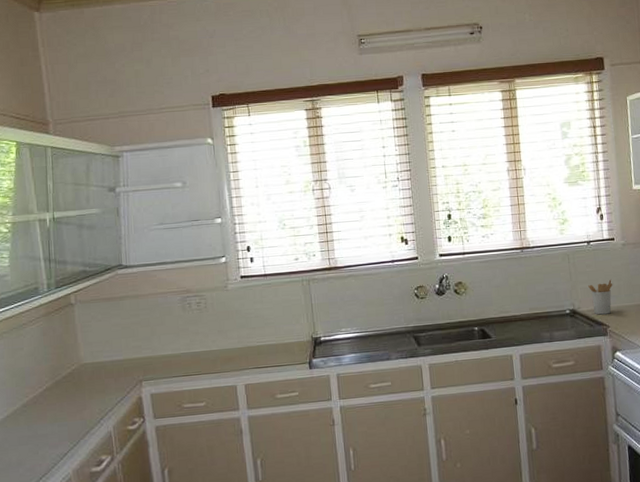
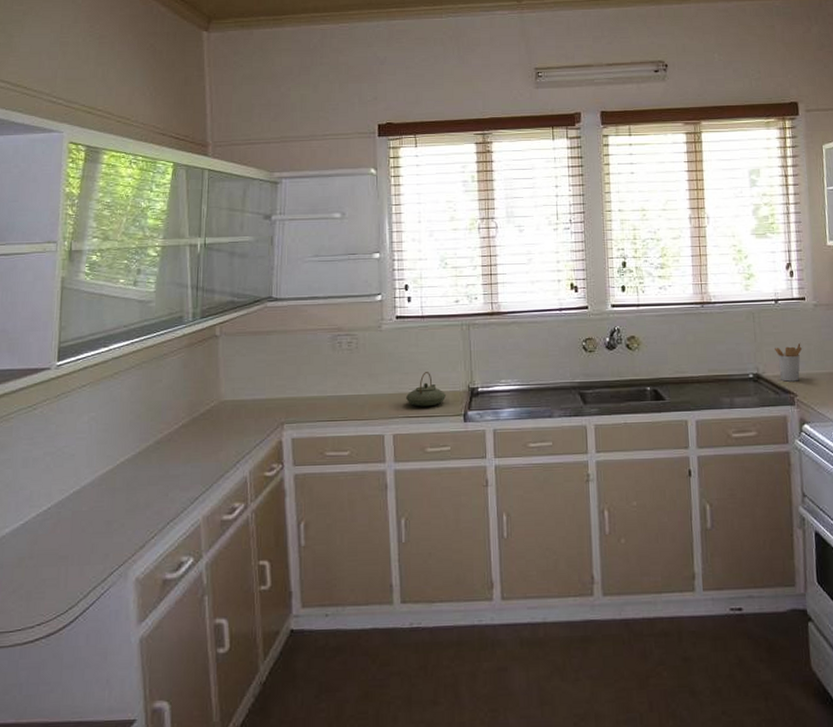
teapot: none [255,325,292,358] -> present [406,372,447,407]

